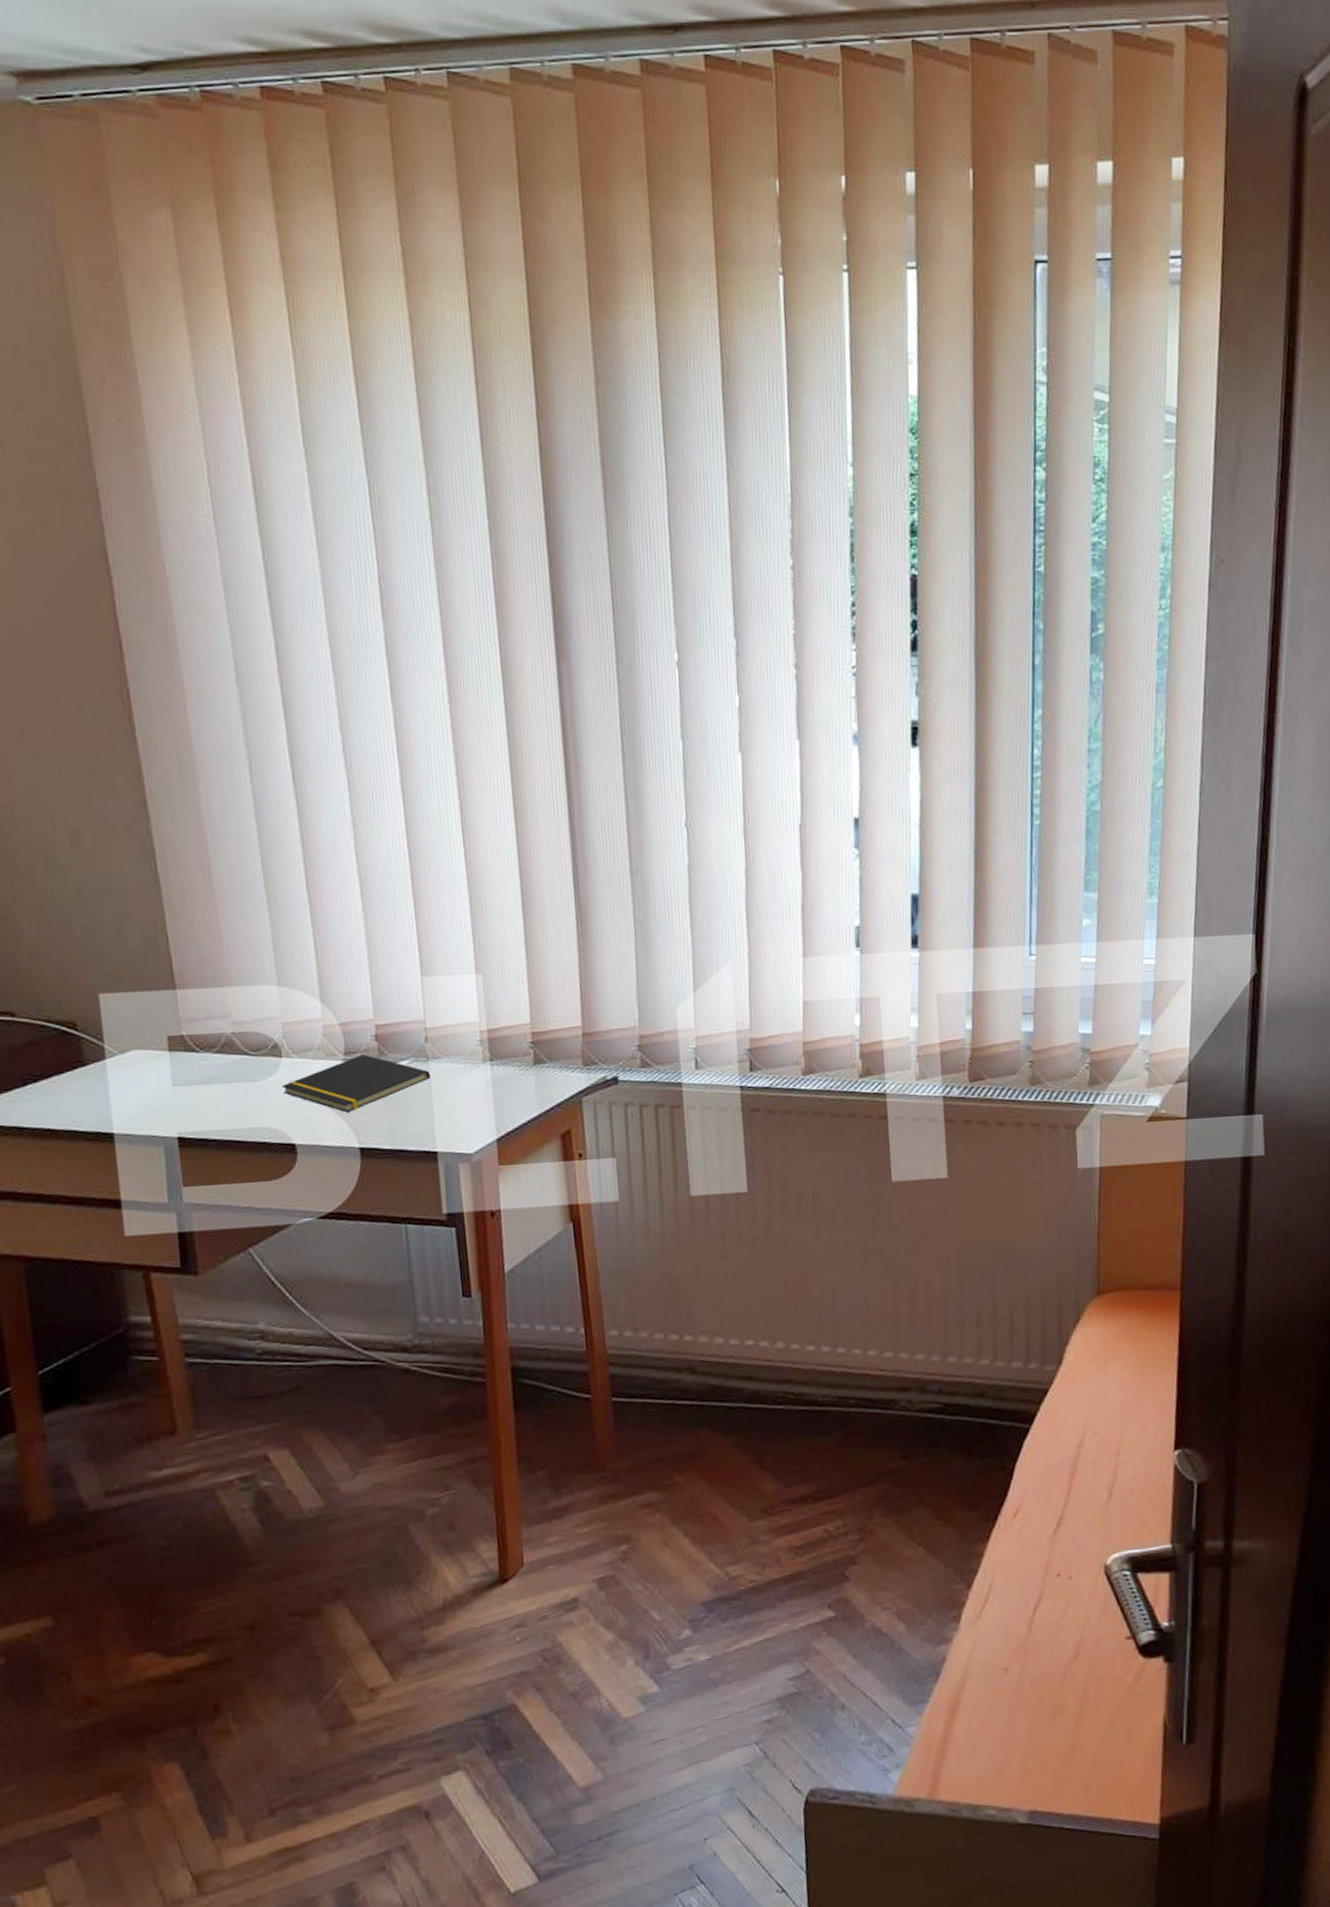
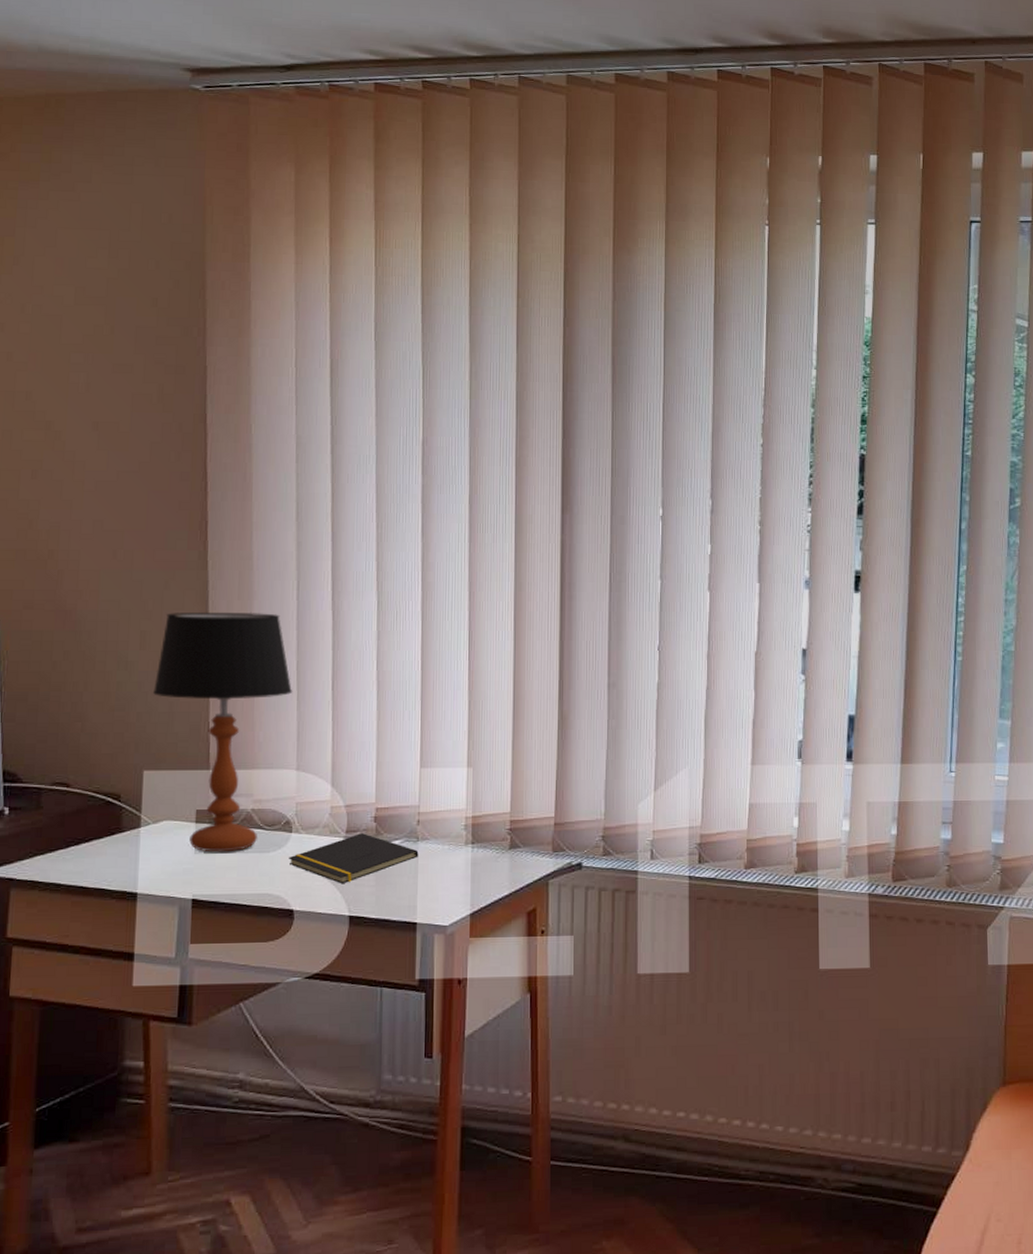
table lamp: none [95,799,261,1084] -> present [153,612,293,852]

